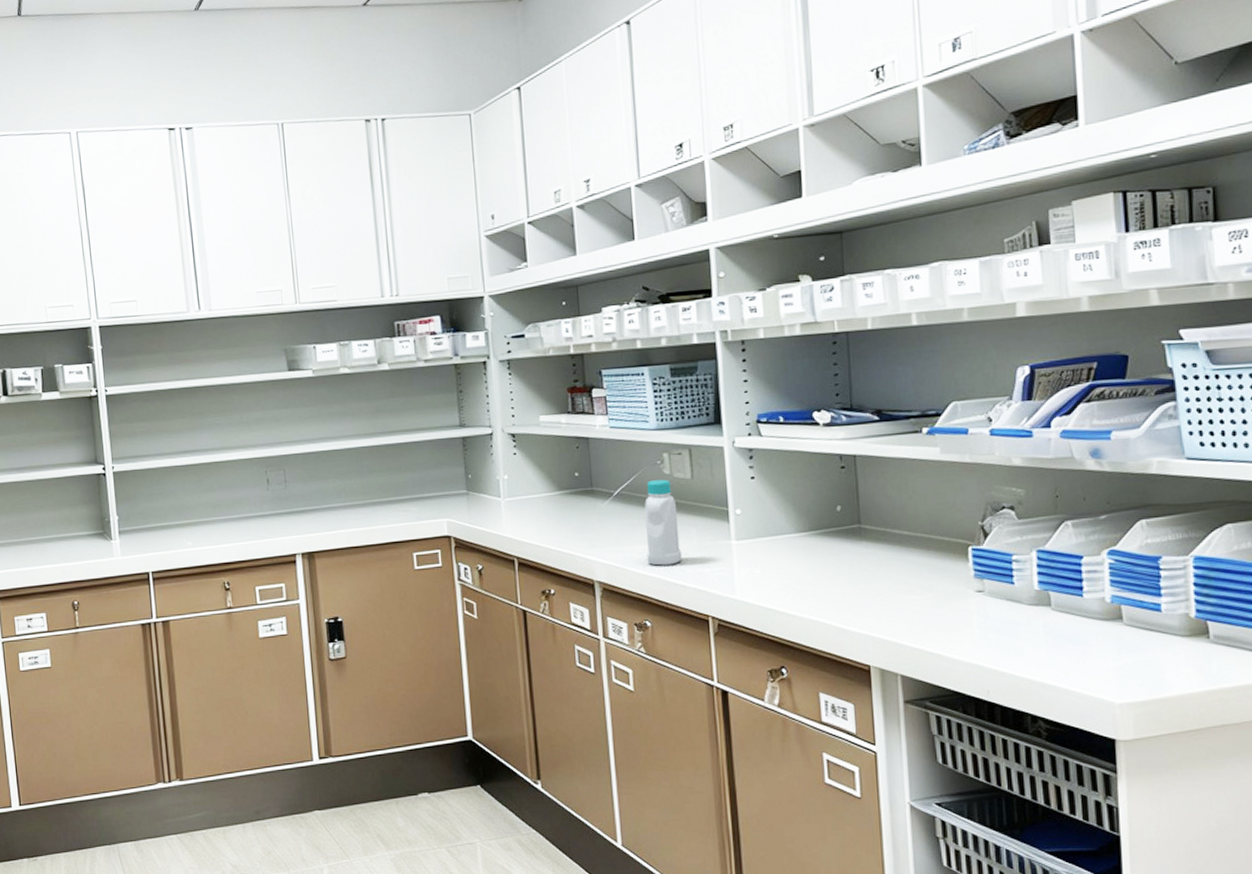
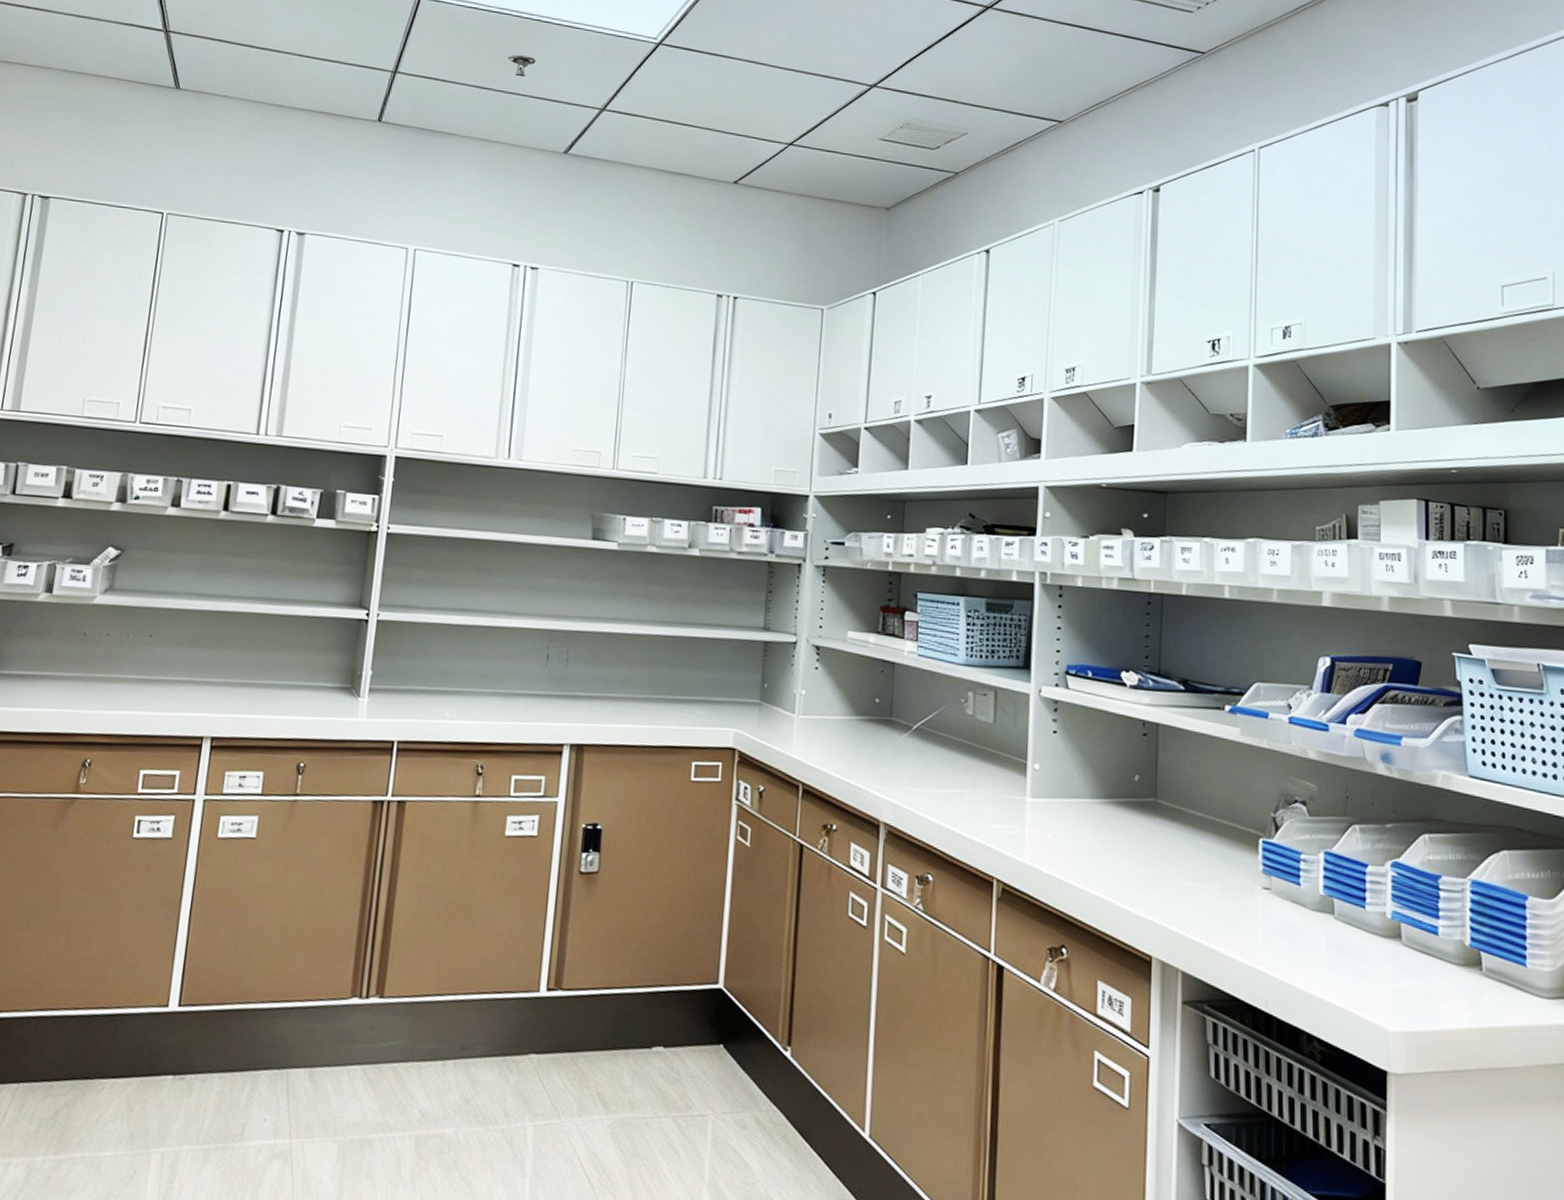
bottle: present [644,479,682,566] -> none [938,719,976,815]

